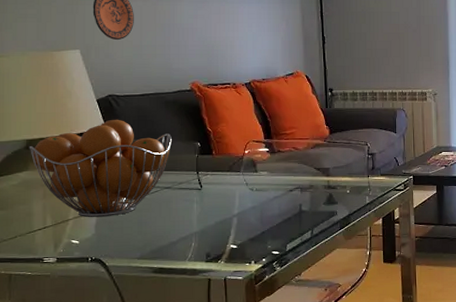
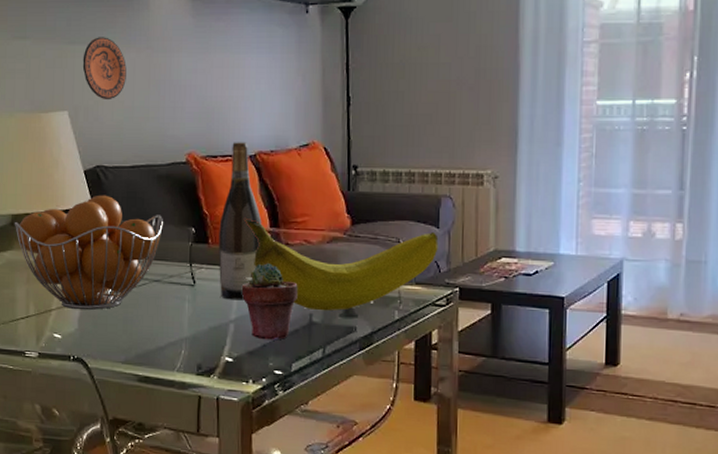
wine bottle: none [221,73,257,199] -> present [218,142,262,300]
potted succulent: none [242,167,289,228] -> present [241,263,298,341]
fruit: none [243,133,396,201] -> present [244,219,439,311]

